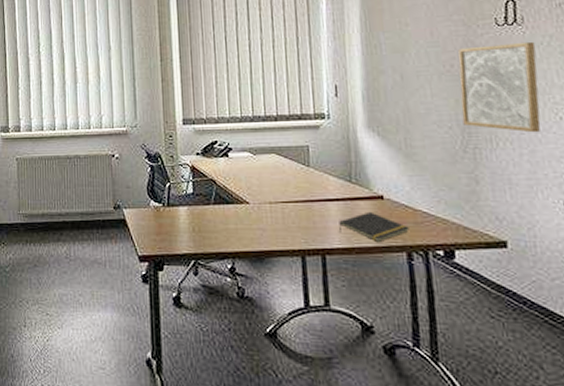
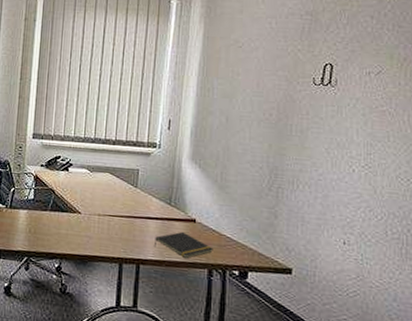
wall art: present [458,41,541,133] -> none [272,100,343,181]

